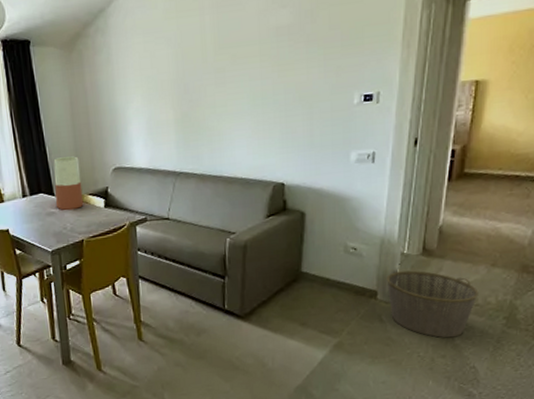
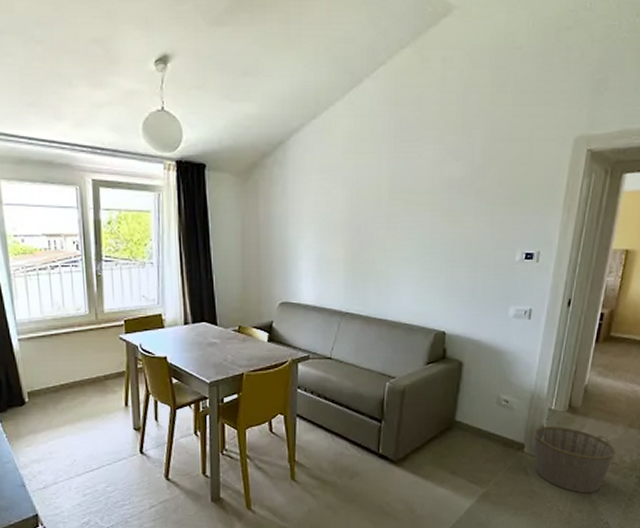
vase: present [53,156,84,211] -> none [218,287,247,342]

